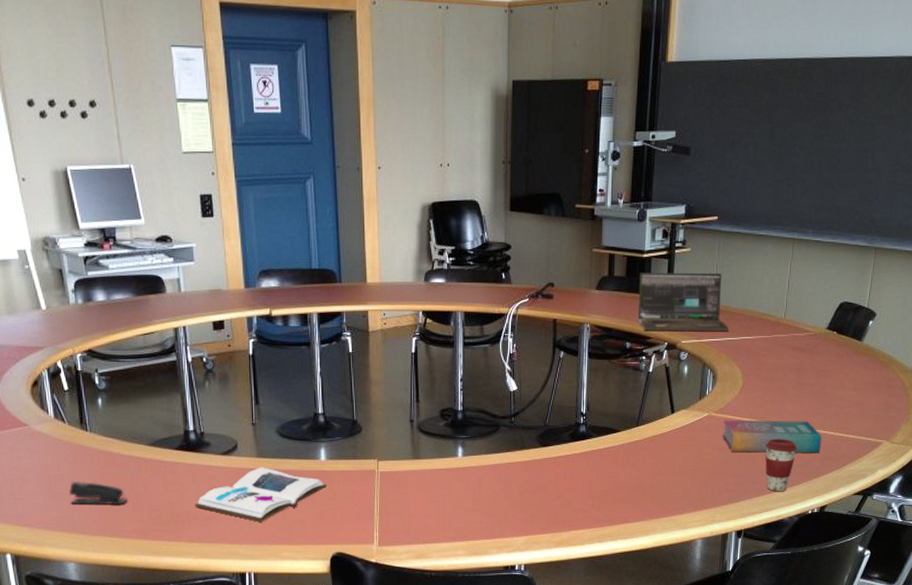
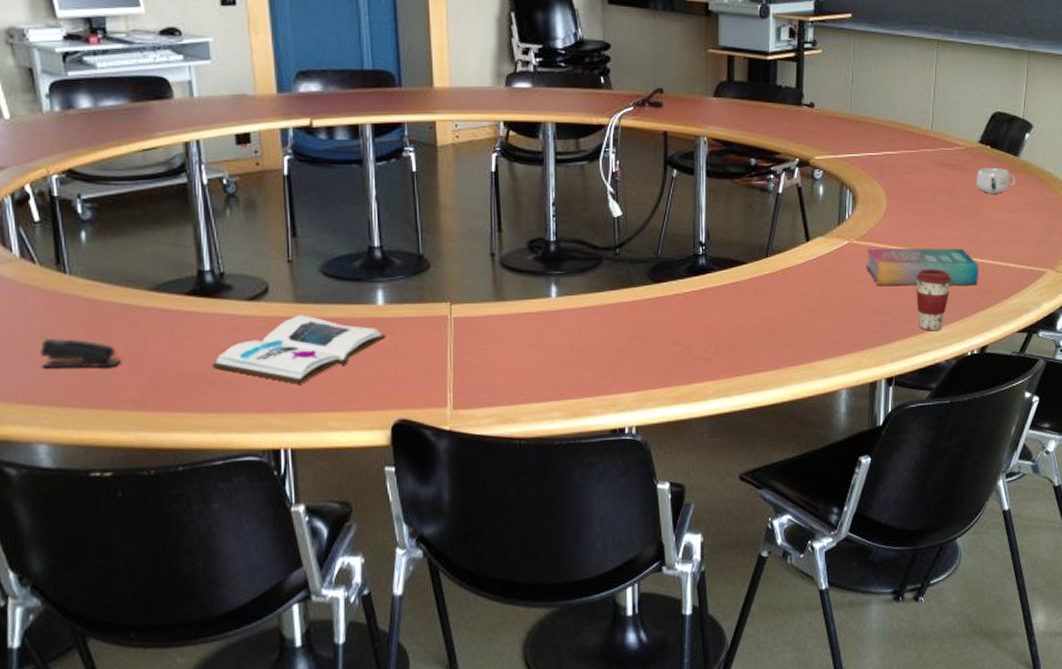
laptop: present [637,273,728,331] -> none [763,77,868,145]
mug: none [823,351,858,374] -> present [976,167,1016,194]

